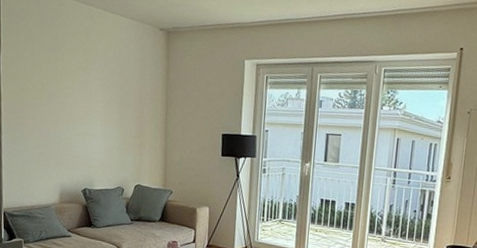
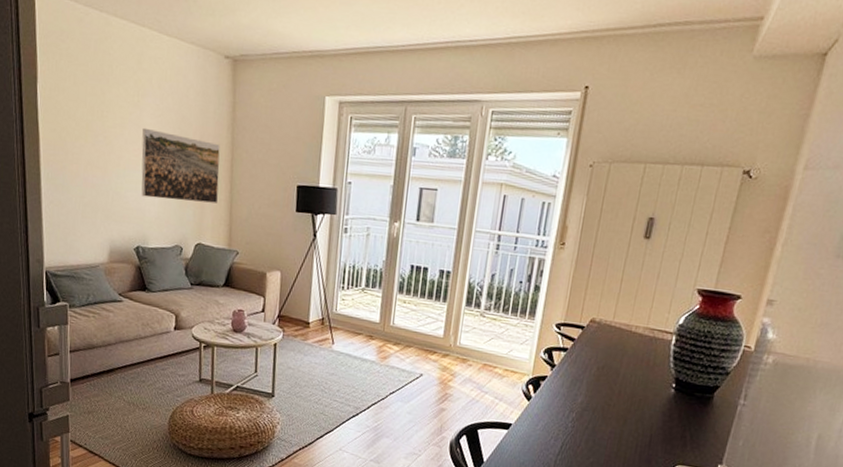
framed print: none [88,88,156,150] -> present [141,127,220,203]

